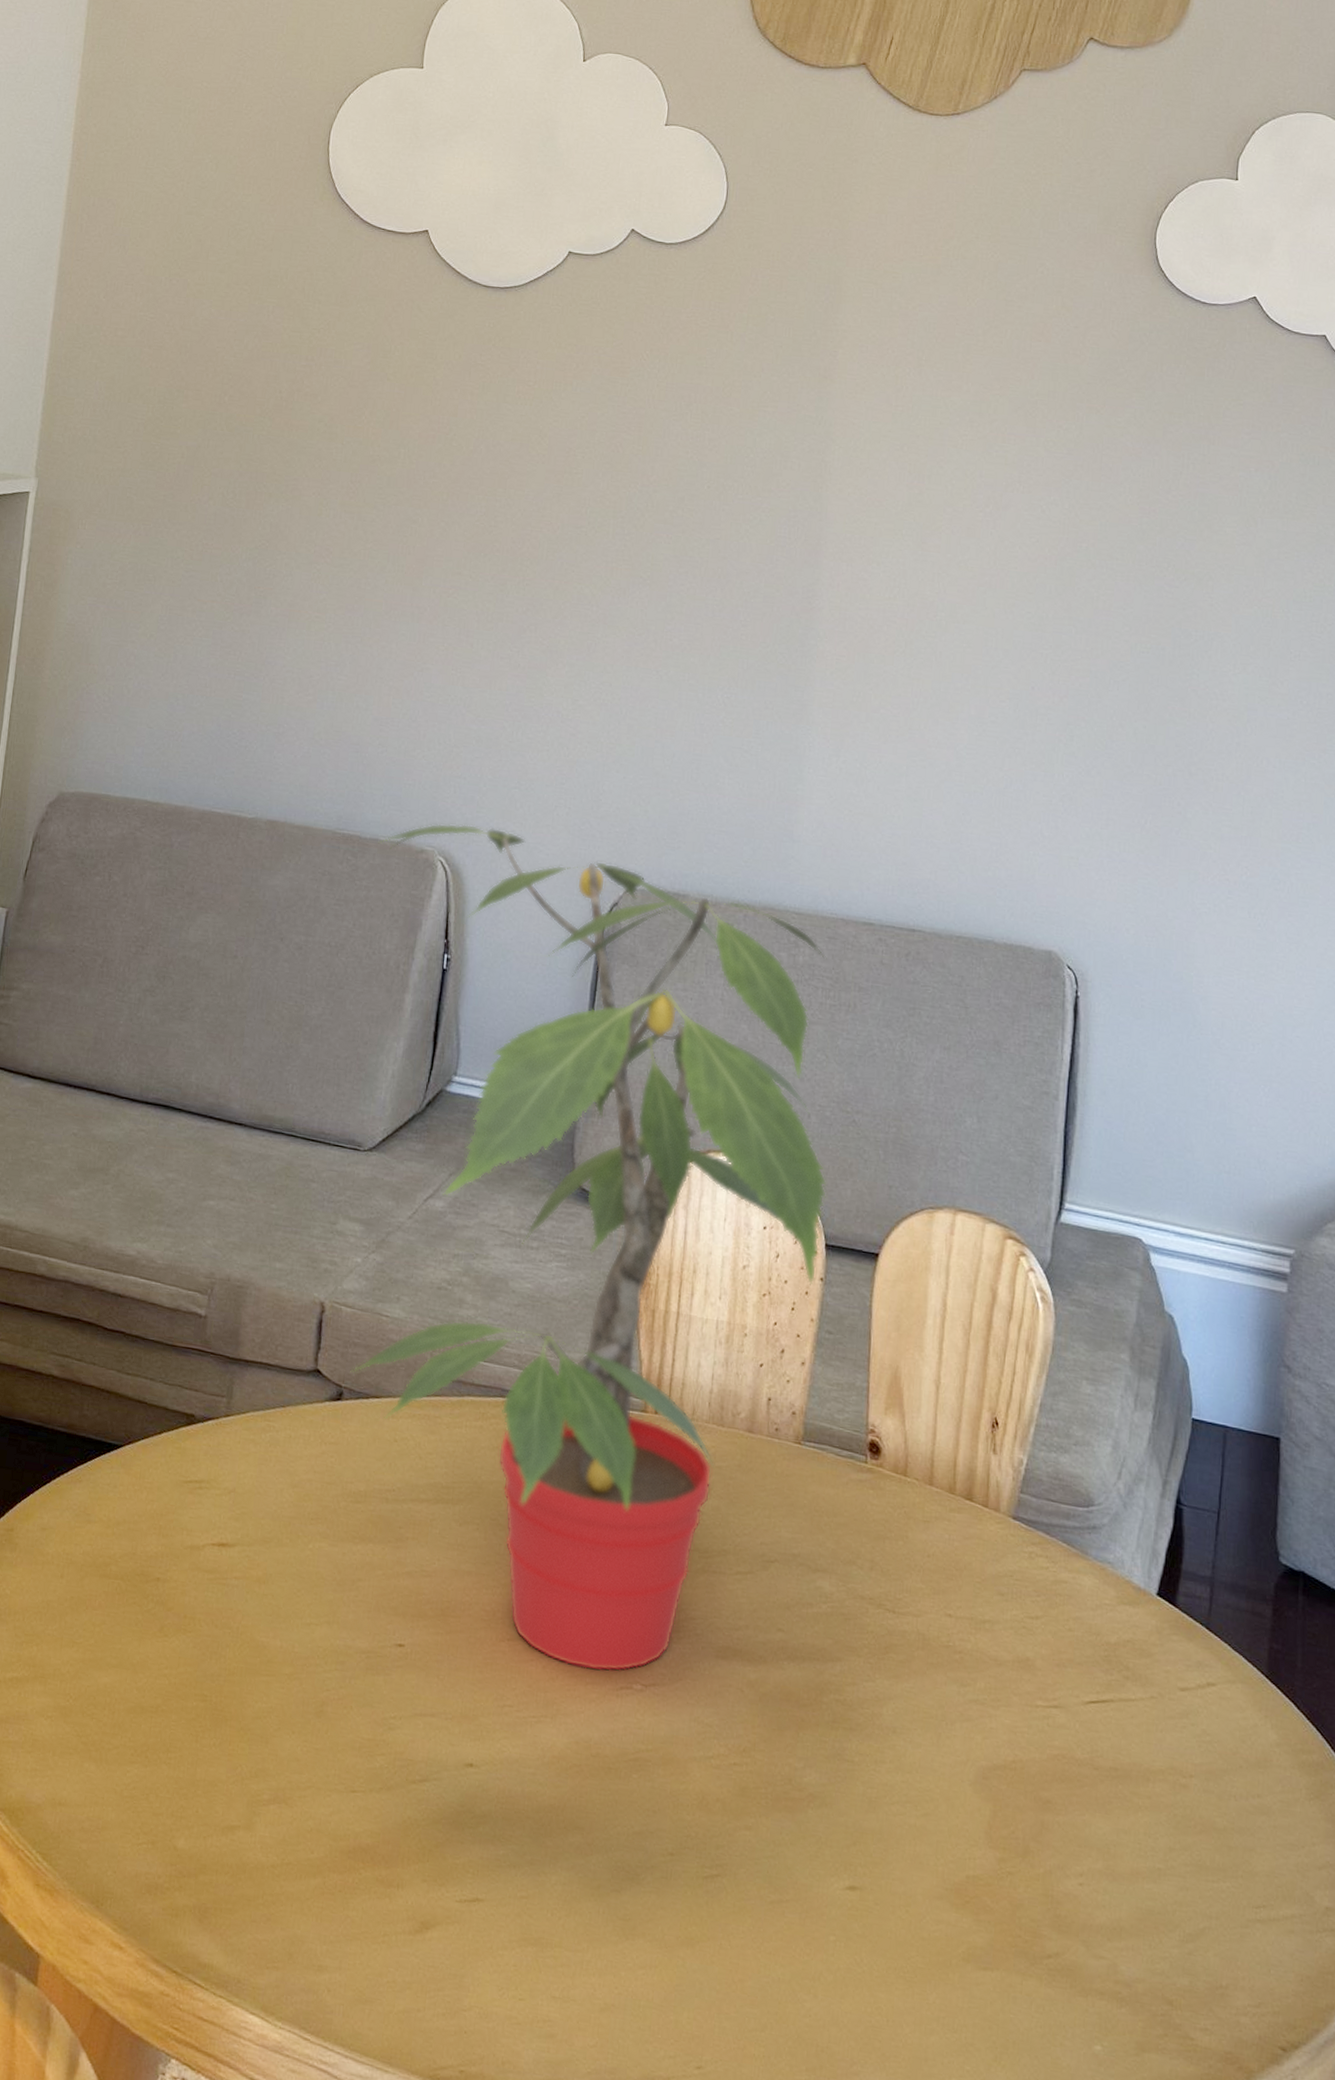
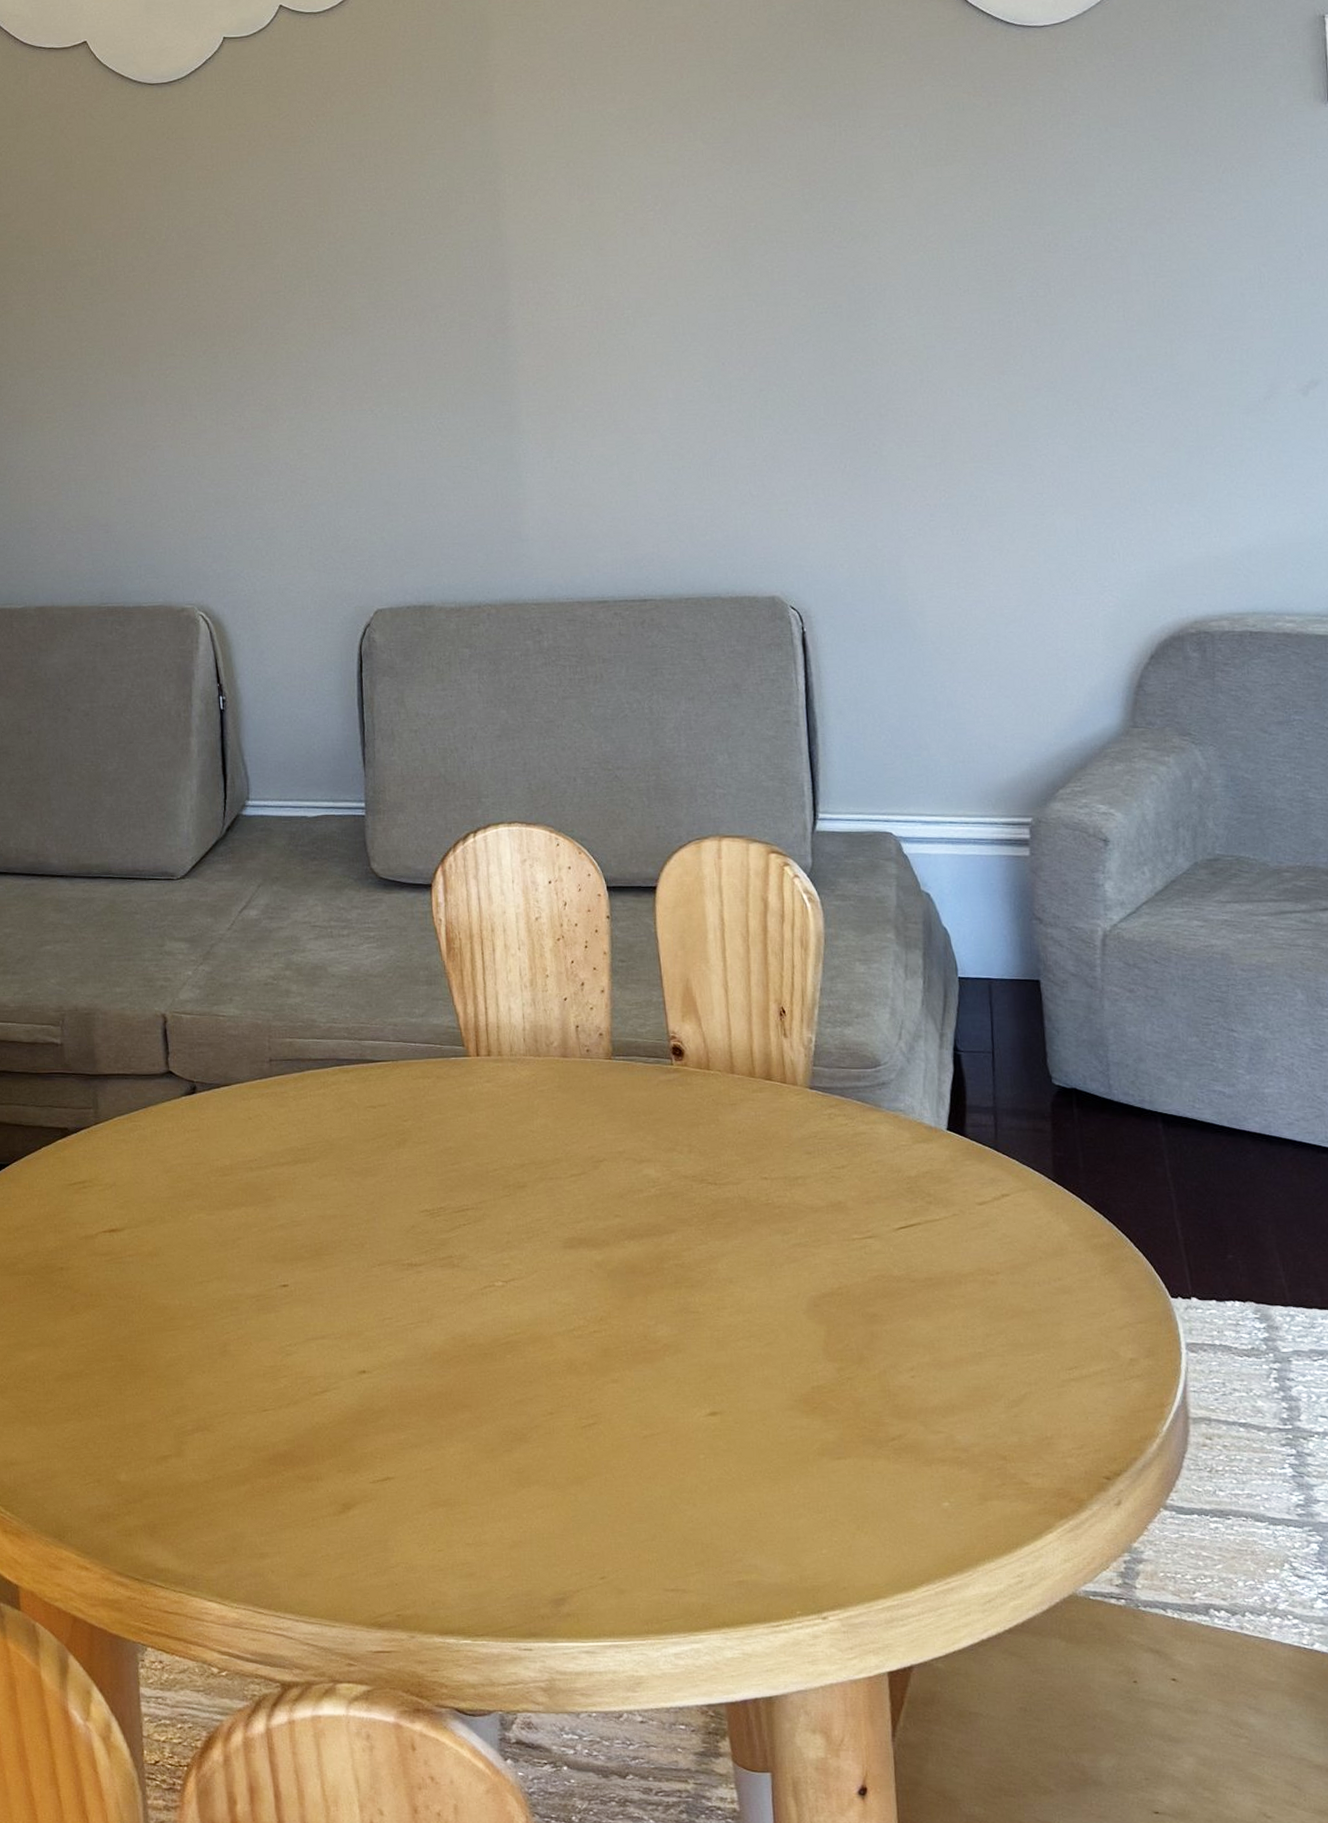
potted plant: present [350,823,827,1672] -> none [141,577,603,1278]

